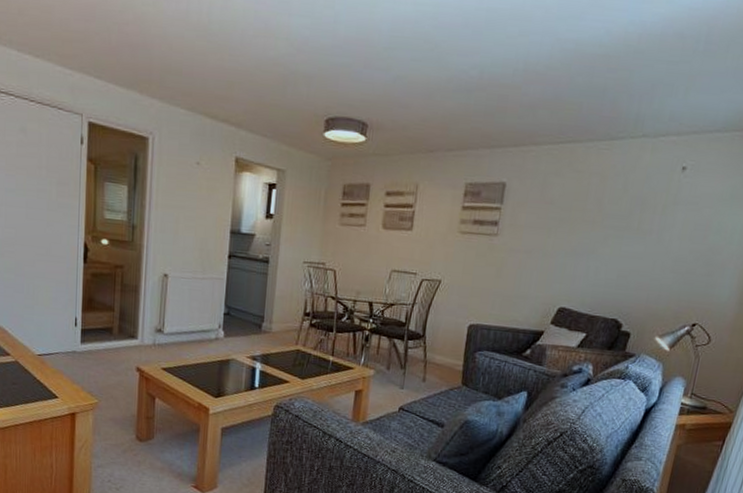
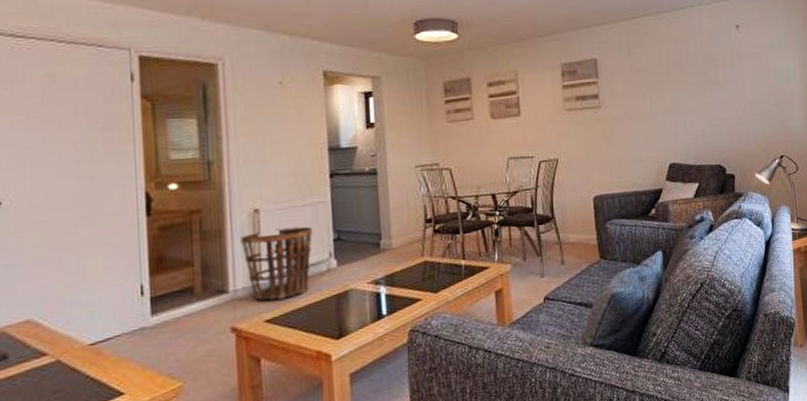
basket: none [151,294,208,354] -> present [241,226,312,300]

